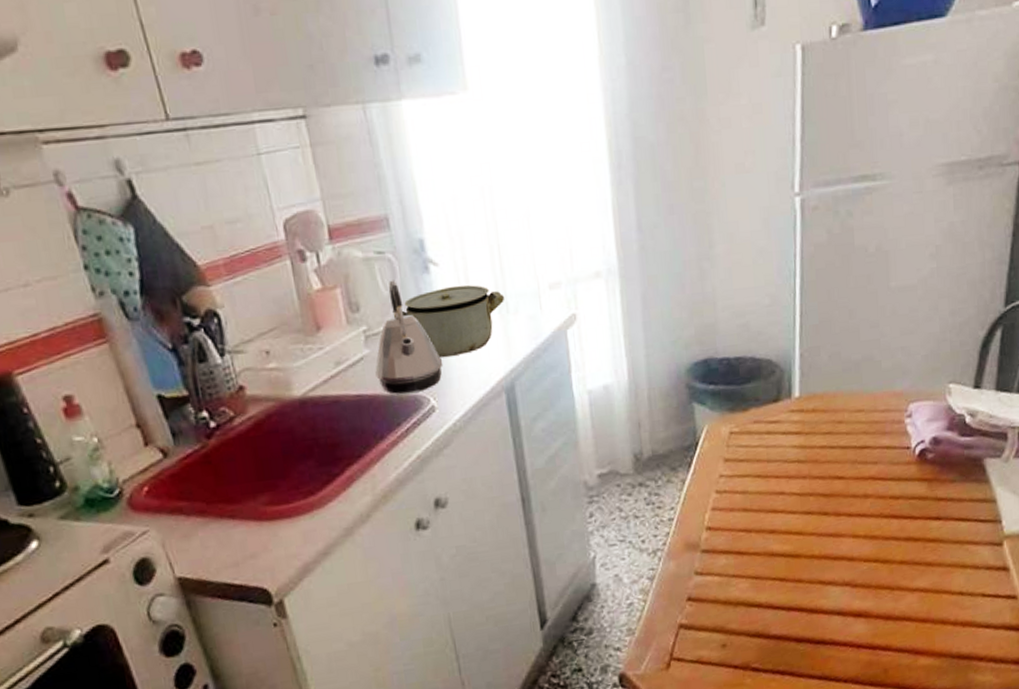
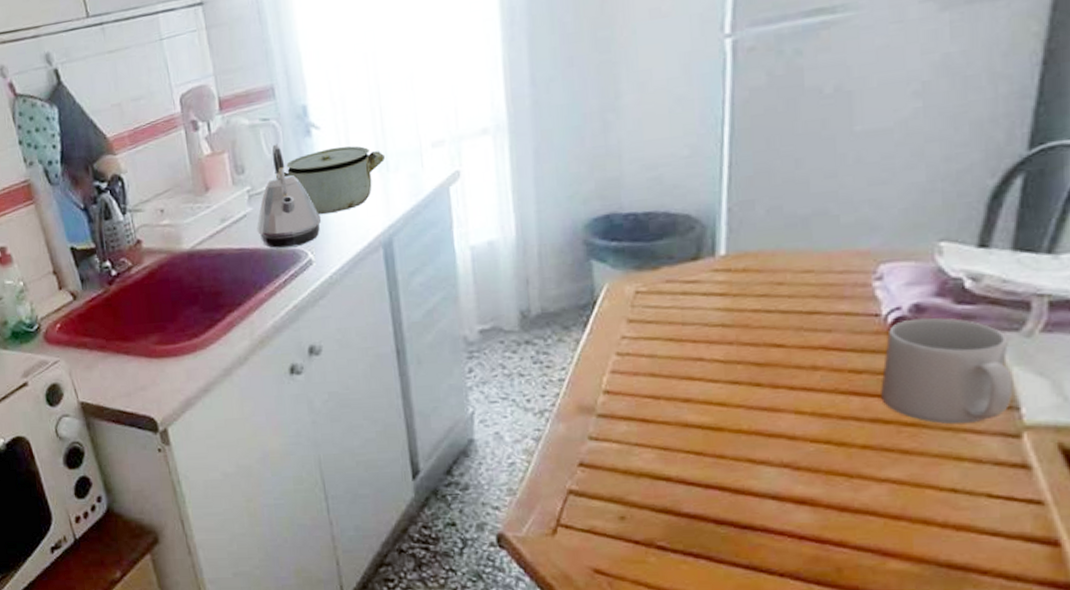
mug: none [912,448,998,538] -> present [881,317,1014,425]

